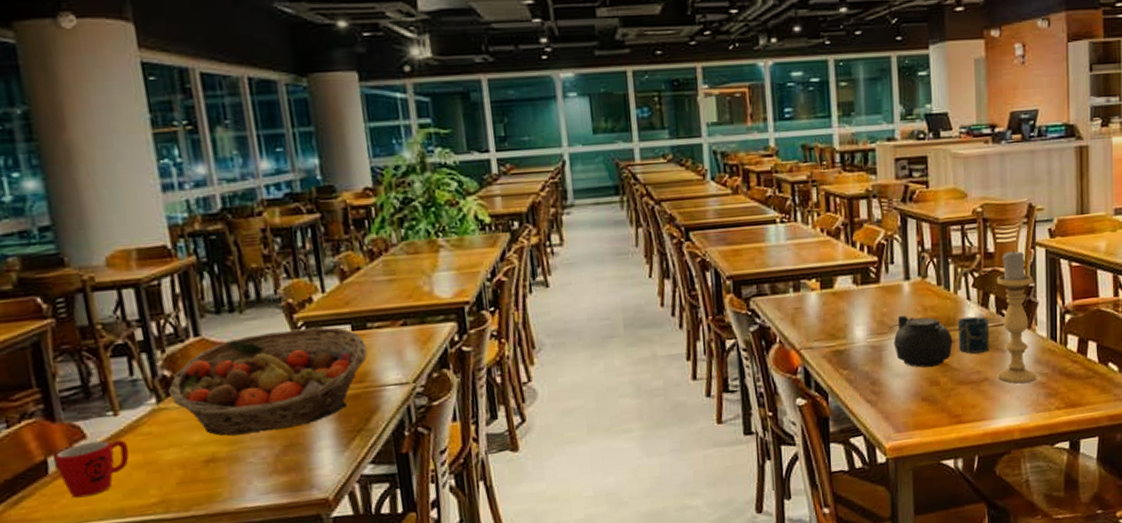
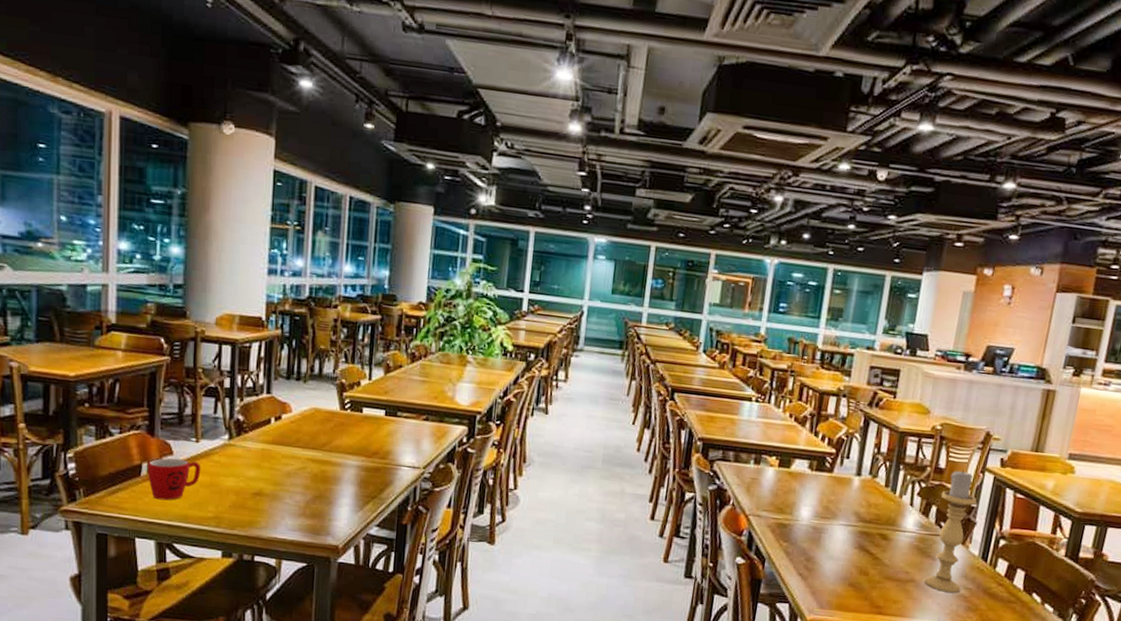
fruit basket: present [167,326,368,436] -> none [238,401,394,483]
teapot: present [889,315,953,368] -> none [832,505,889,559]
cup: present [957,316,990,354] -> none [892,520,927,556]

